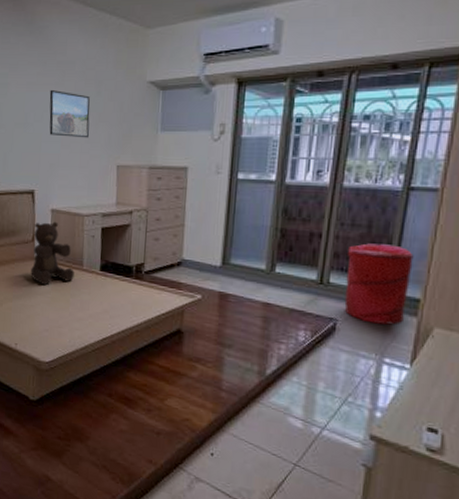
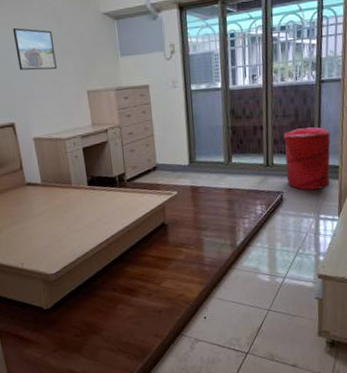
teddy bear: present [31,221,74,285] -> none [20,148,65,207]

